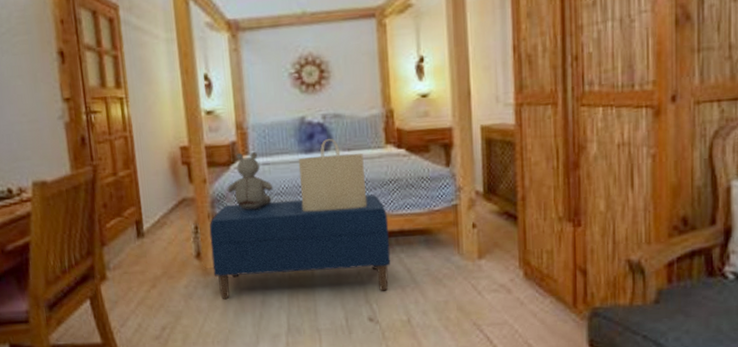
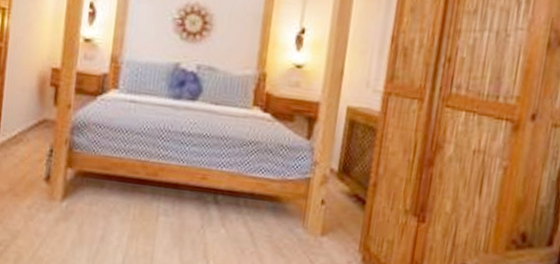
bench: present [209,194,391,300] -> none [59,134,242,250]
stuffed bear: present [226,152,273,210] -> none [89,86,136,145]
tote bag: present [298,139,366,212] -> none [159,89,229,164]

